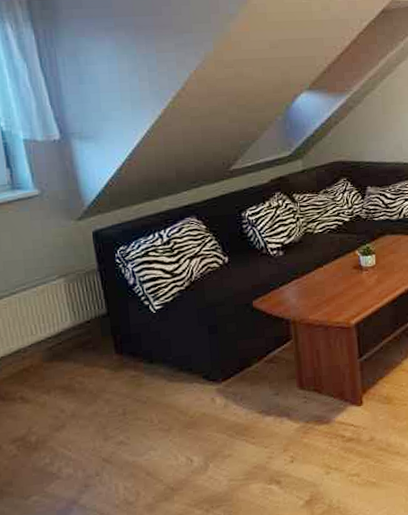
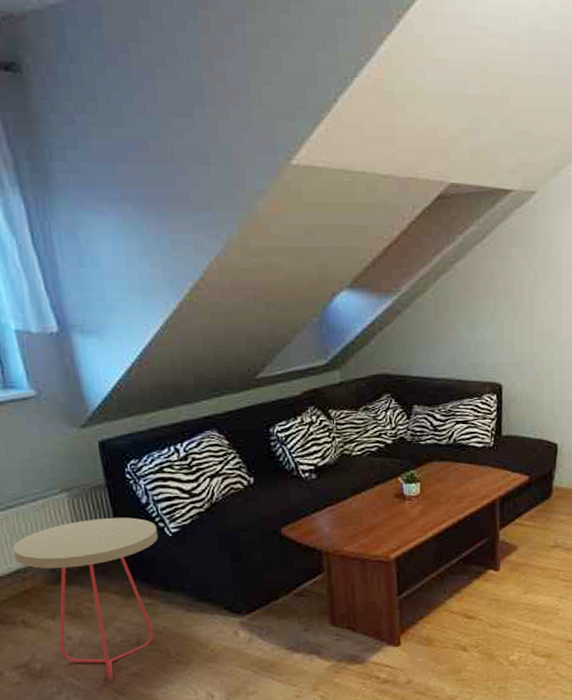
side table: none [14,297,144,449] -> present [12,517,159,679]

